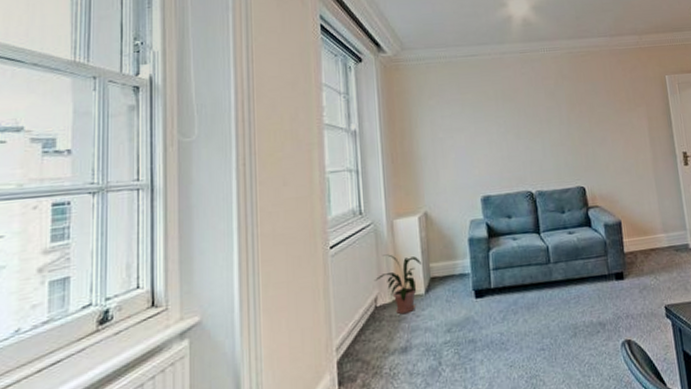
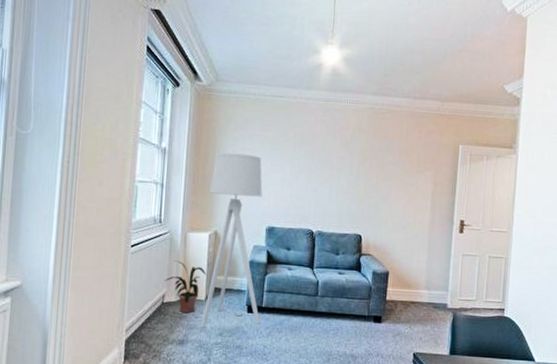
floor lamp: none [411,121,492,328] -> present [200,152,263,328]

